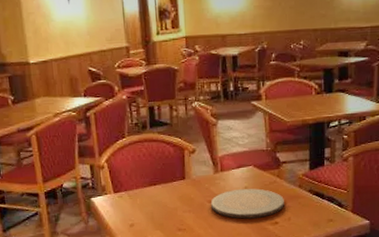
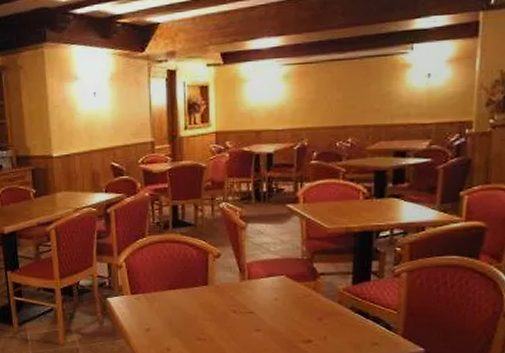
plate: present [210,188,284,219] -> none [234,301,320,334]

